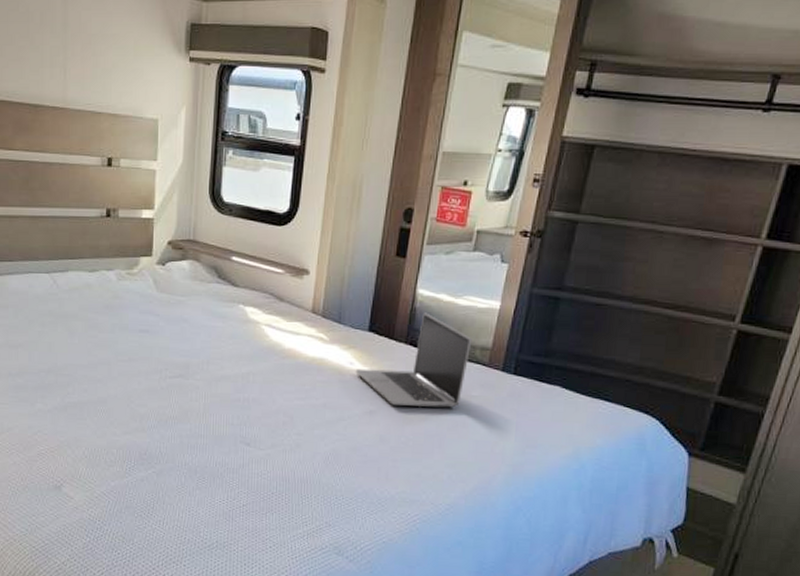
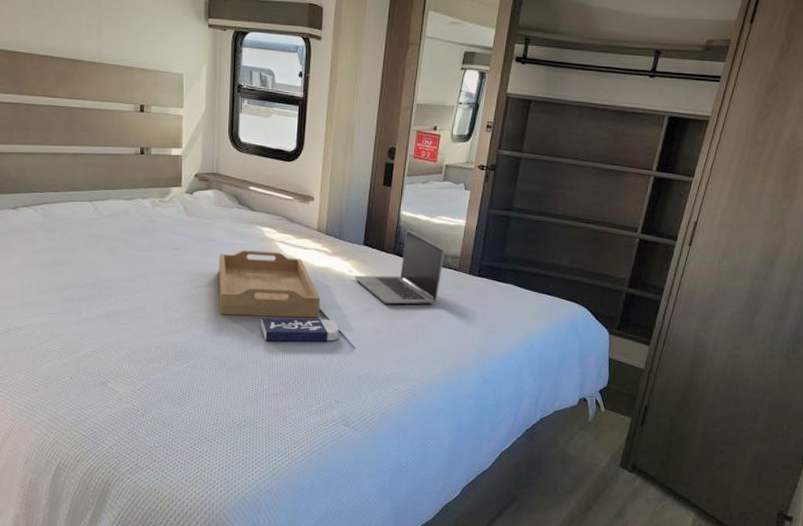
serving tray: none [191,333,313,421] -> present [219,249,321,318]
book: none [239,417,334,450] -> present [260,317,339,342]

